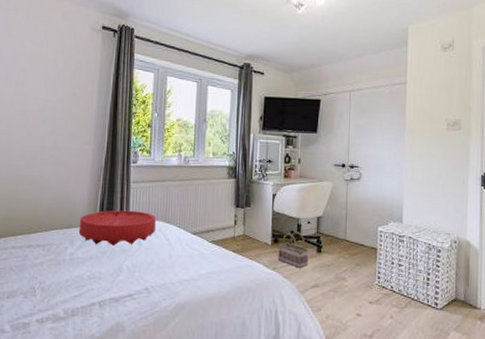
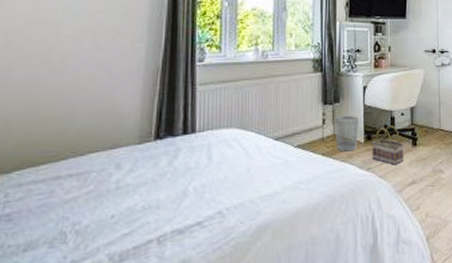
cushion: present [78,210,156,246] -> none [128,118,229,166]
wastebasket: none [245,218,268,251] -> present [335,115,359,152]

